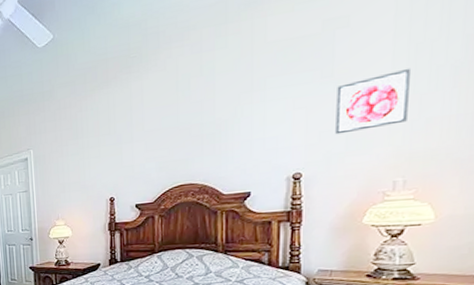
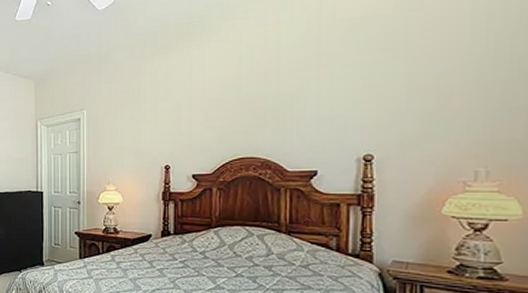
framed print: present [335,68,412,135] -> none [410,55,491,118]

